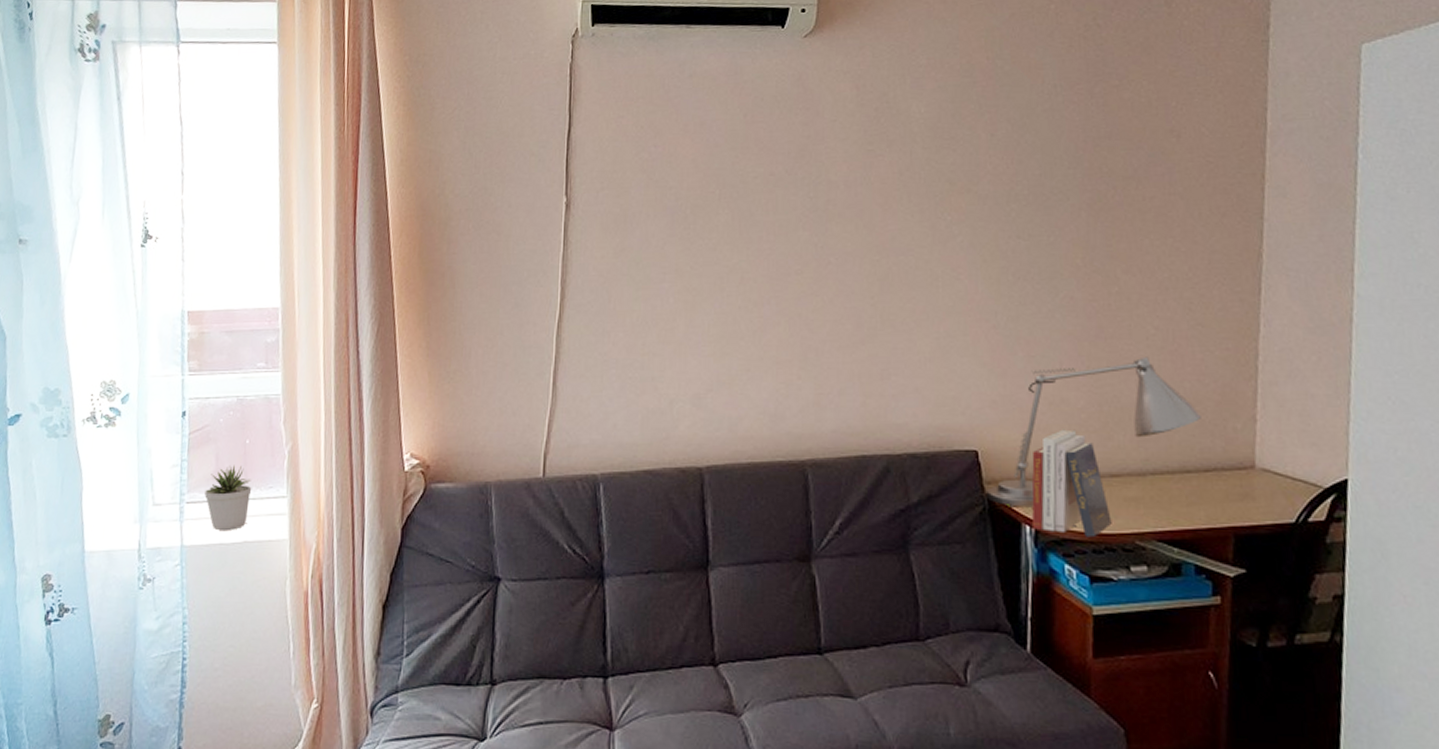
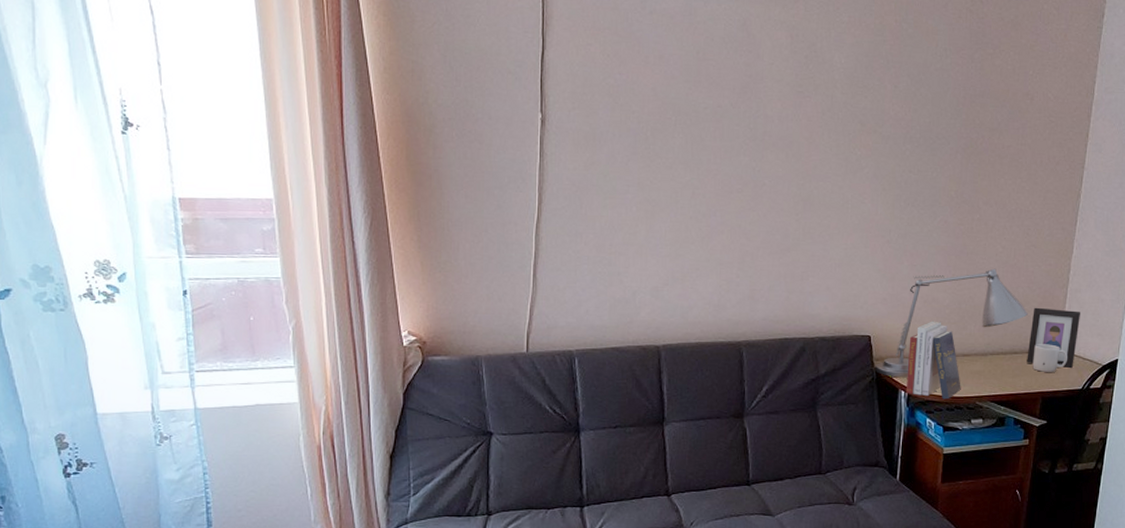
potted plant: present [204,465,252,530] -> none [214,339,260,395]
picture frame: none [1205,408,1282,494] -> present [1027,307,1081,369]
mug: none [1214,458,1268,499] -> present [1032,344,1067,372]

